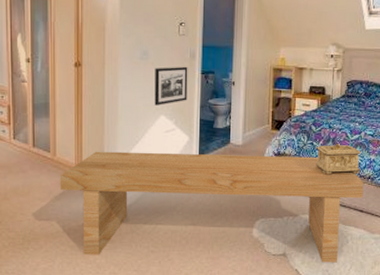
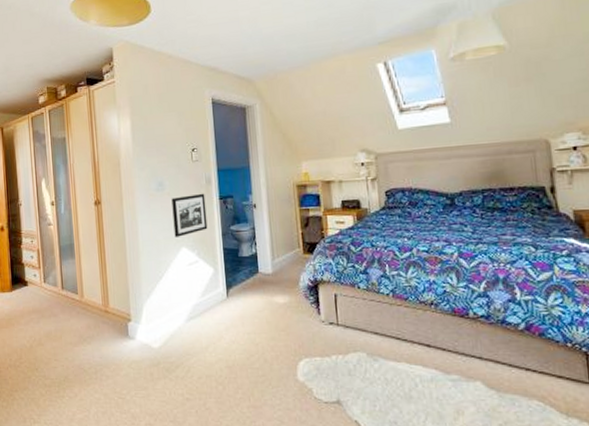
bench: present [59,151,364,263] -> none [88,281,428,412]
decorative box: present [316,143,361,175] -> none [358,263,419,303]

